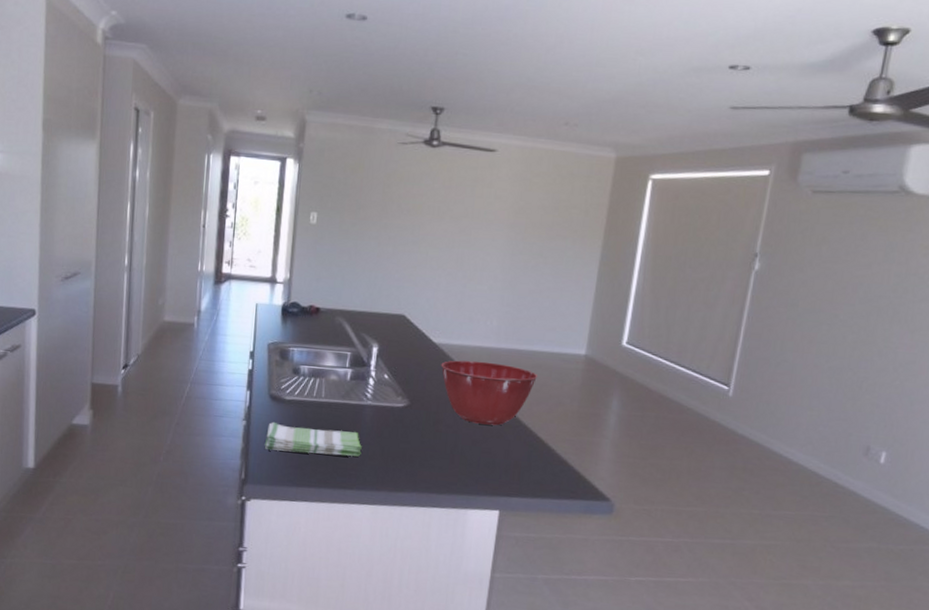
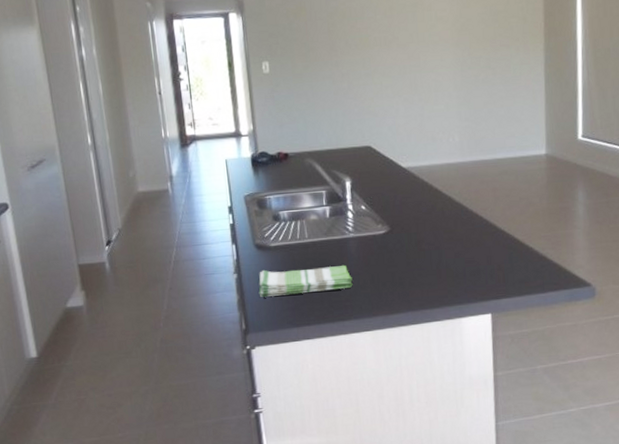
mixing bowl: present [441,360,538,426] -> none [413,176,506,237]

